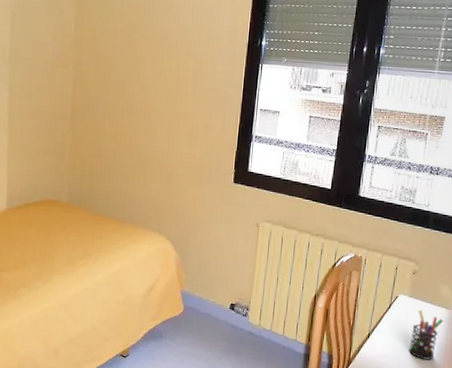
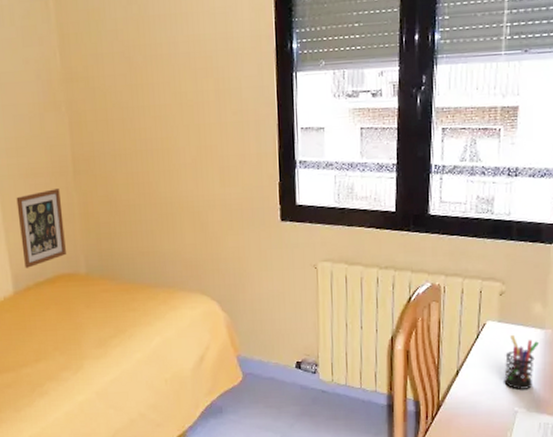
picture frame: none [19,130,57,191] -> present [16,189,66,268]

